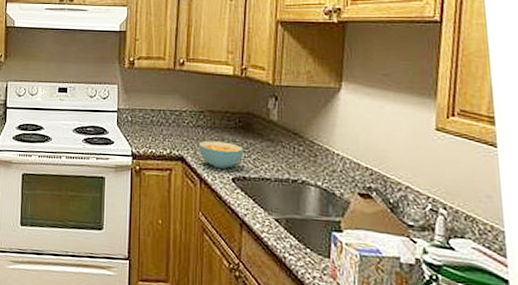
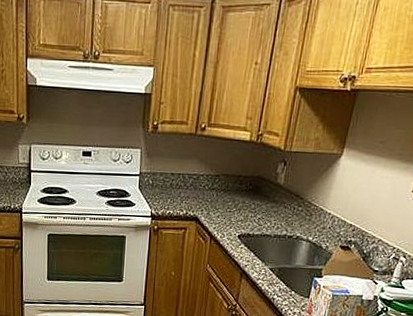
cereal bowl: present [198,140,244,169] -> none [211,202,251,228]

